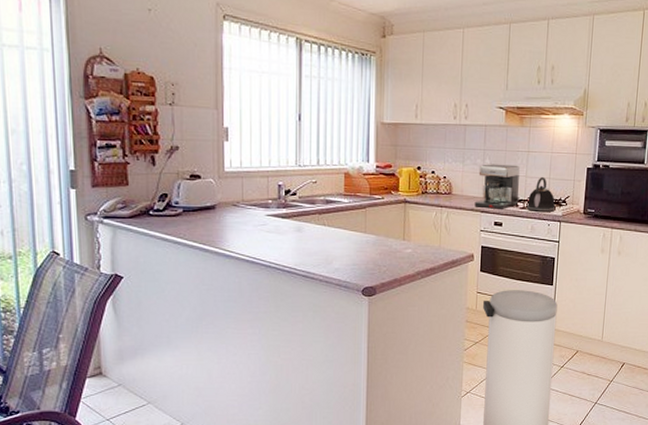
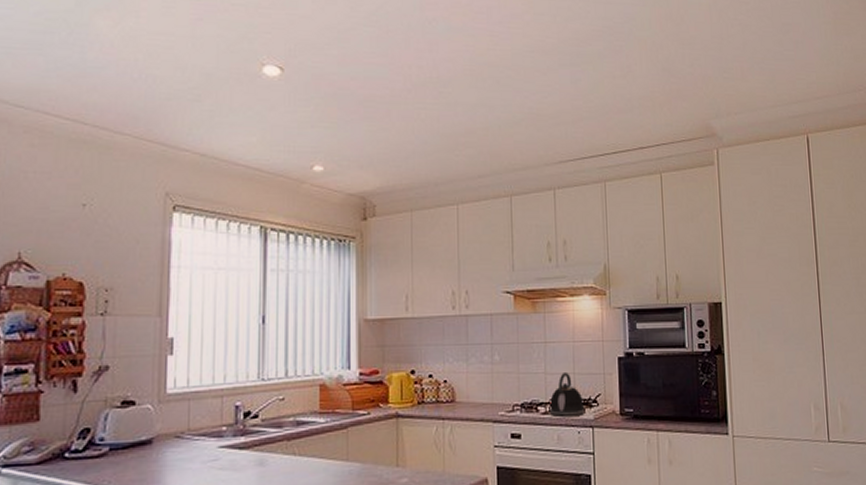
coffee maker: present [474,164,520,210] -> none [484,359,538,418]

